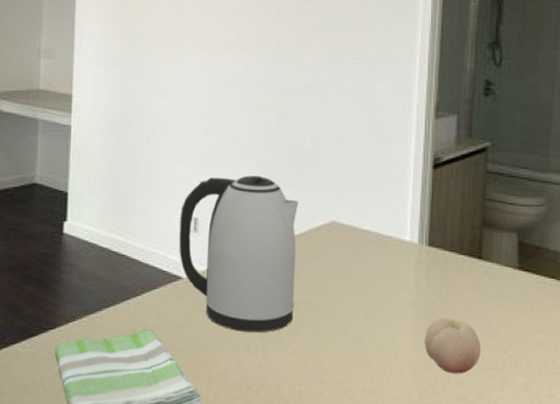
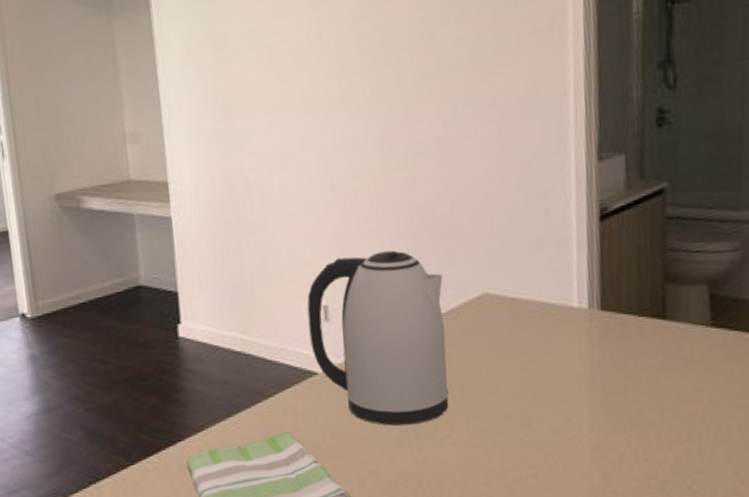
fruit: present [424,318,482,374] -> none [603,389,673,451]

